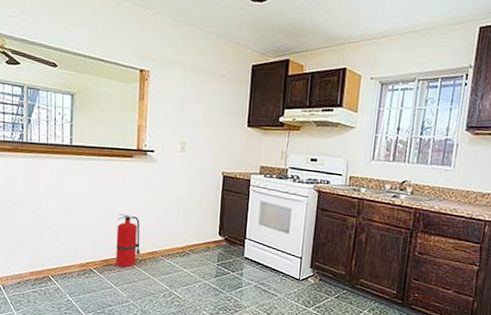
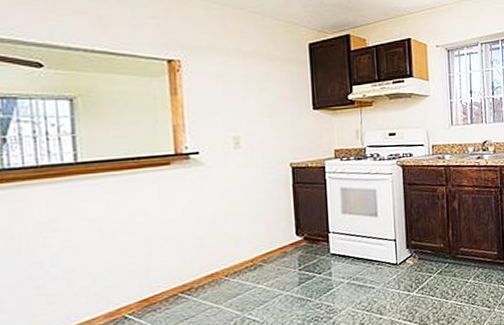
fire extinguisher: present [116,214,141,268] -> none [155,235,196,304]

